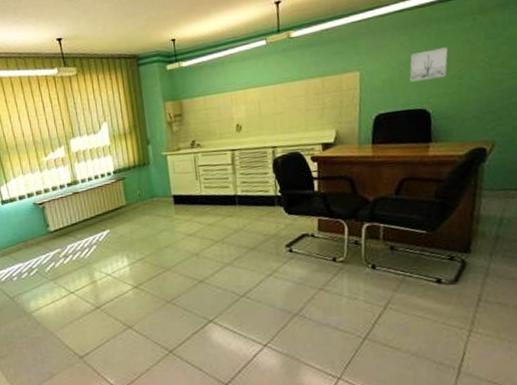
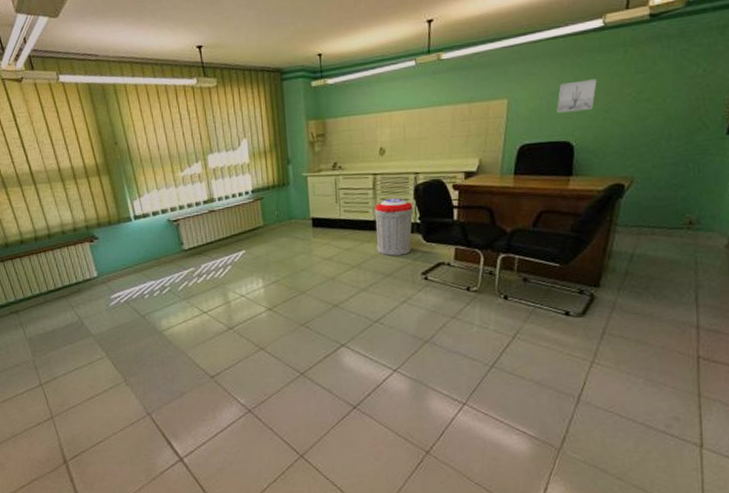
trash can: none [234,172,274,230] -> present [374,198,414,256]

